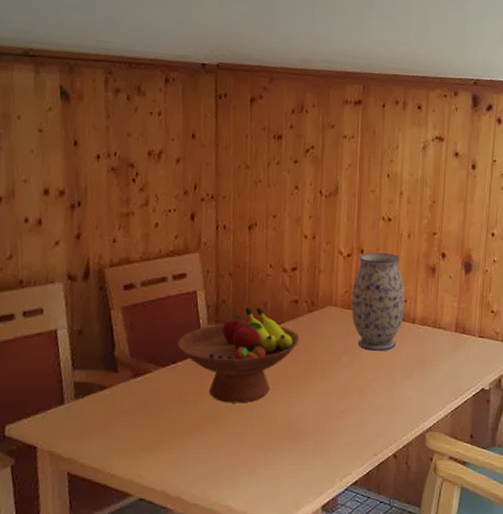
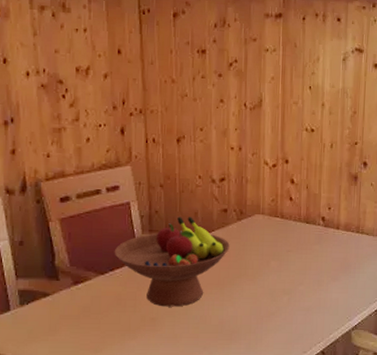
vase: present [351,252,405,351] -> none [278,162,330,256]

